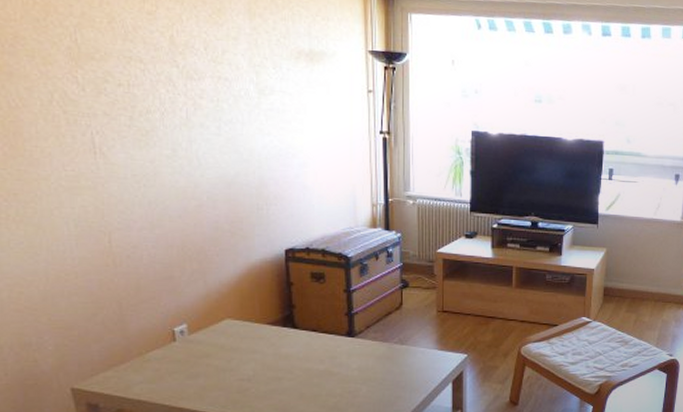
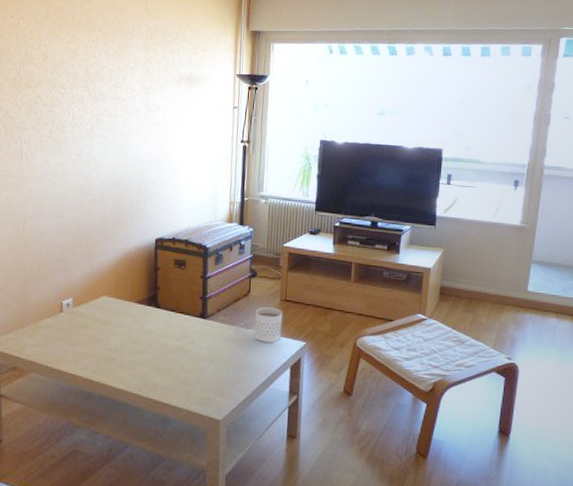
mug: none [409,320,441,358] -> present [254,307,283,343]

